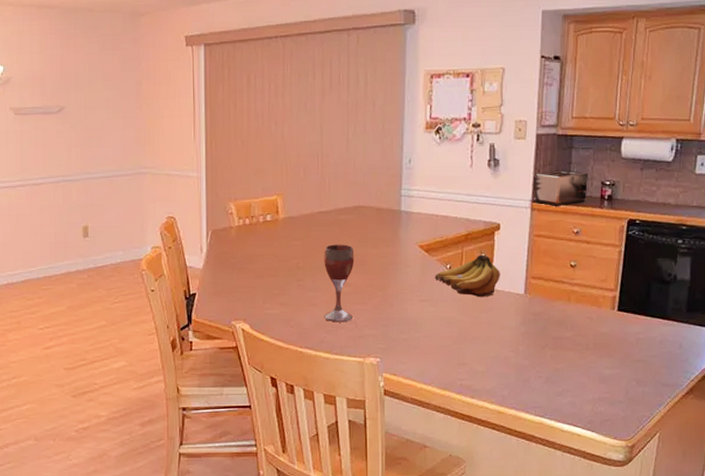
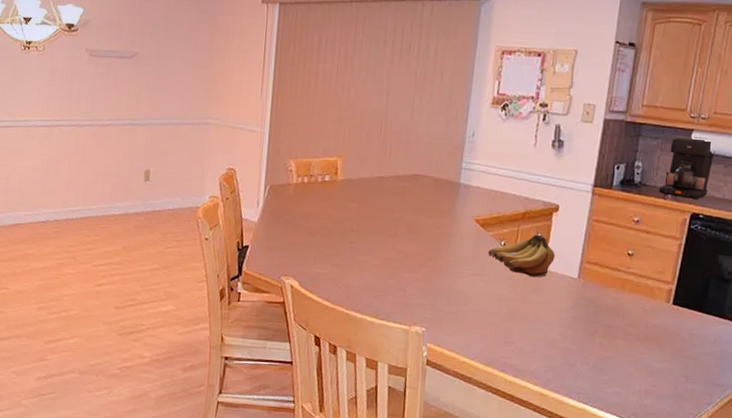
cup: present [323,244,355,323] -> none [372,210,410,289]
toaster: present [534,170,588,206] -> none [595,157,654,193]
coffee maker: none [595,144,645,205] -> present [658,136,714,199]

